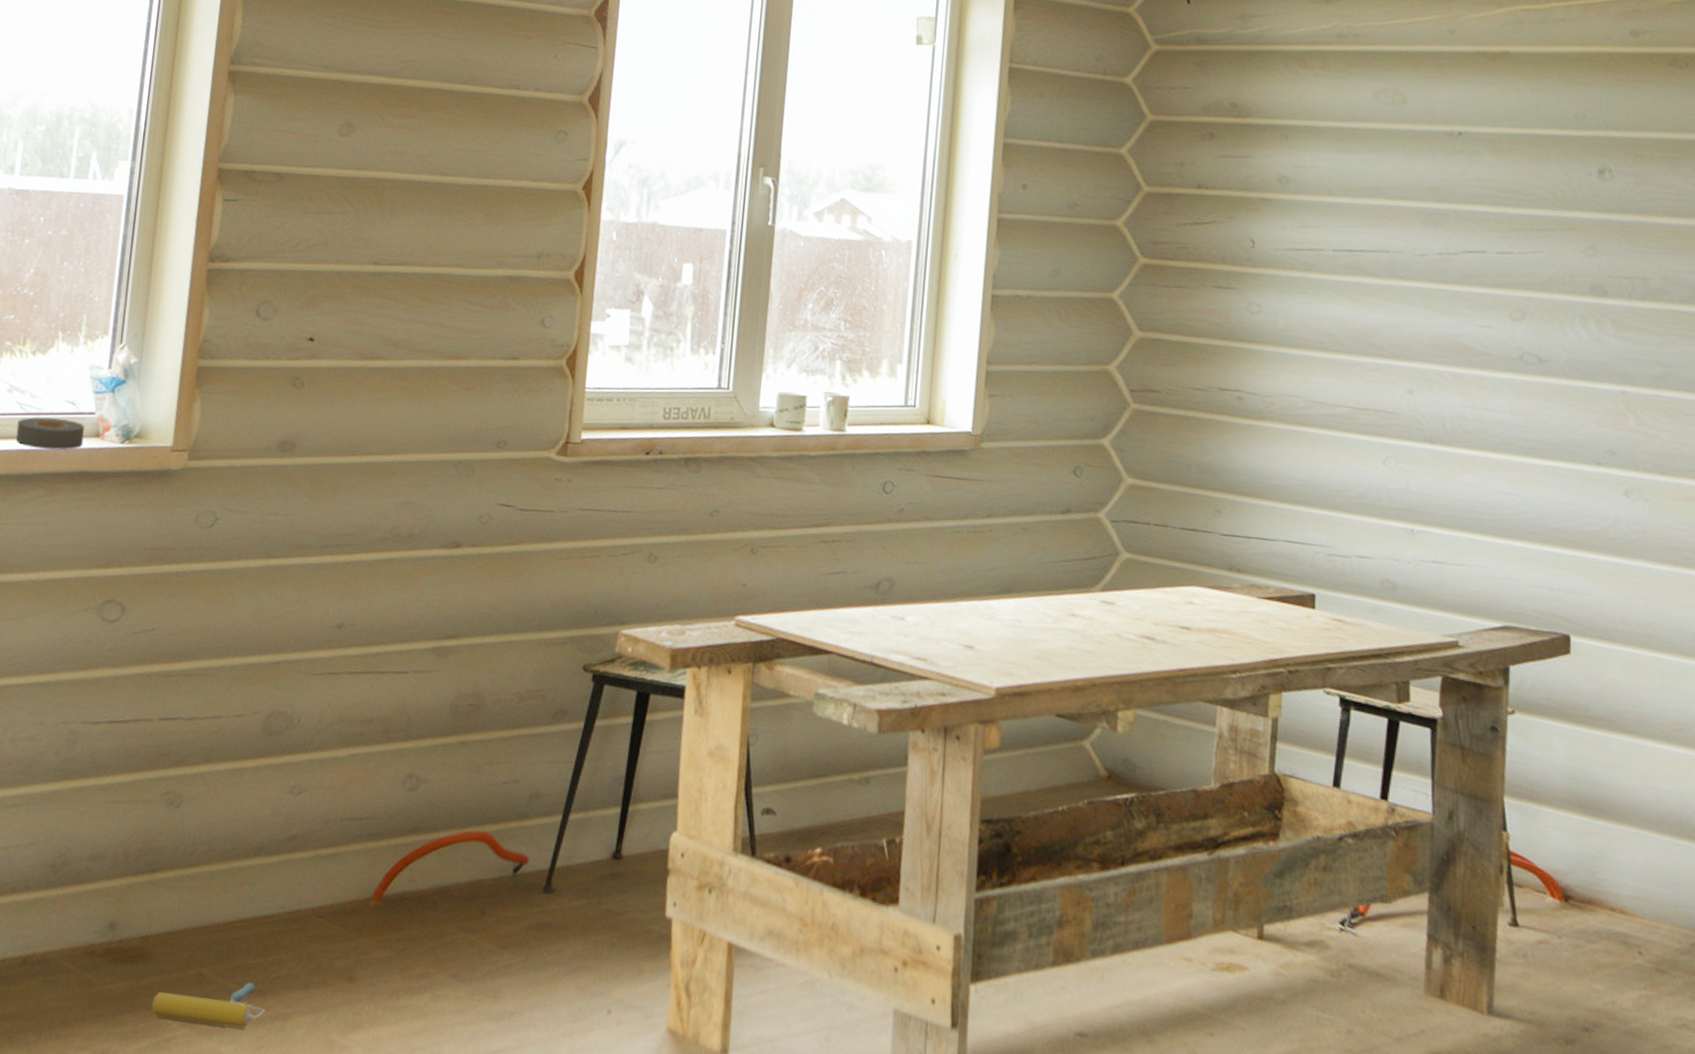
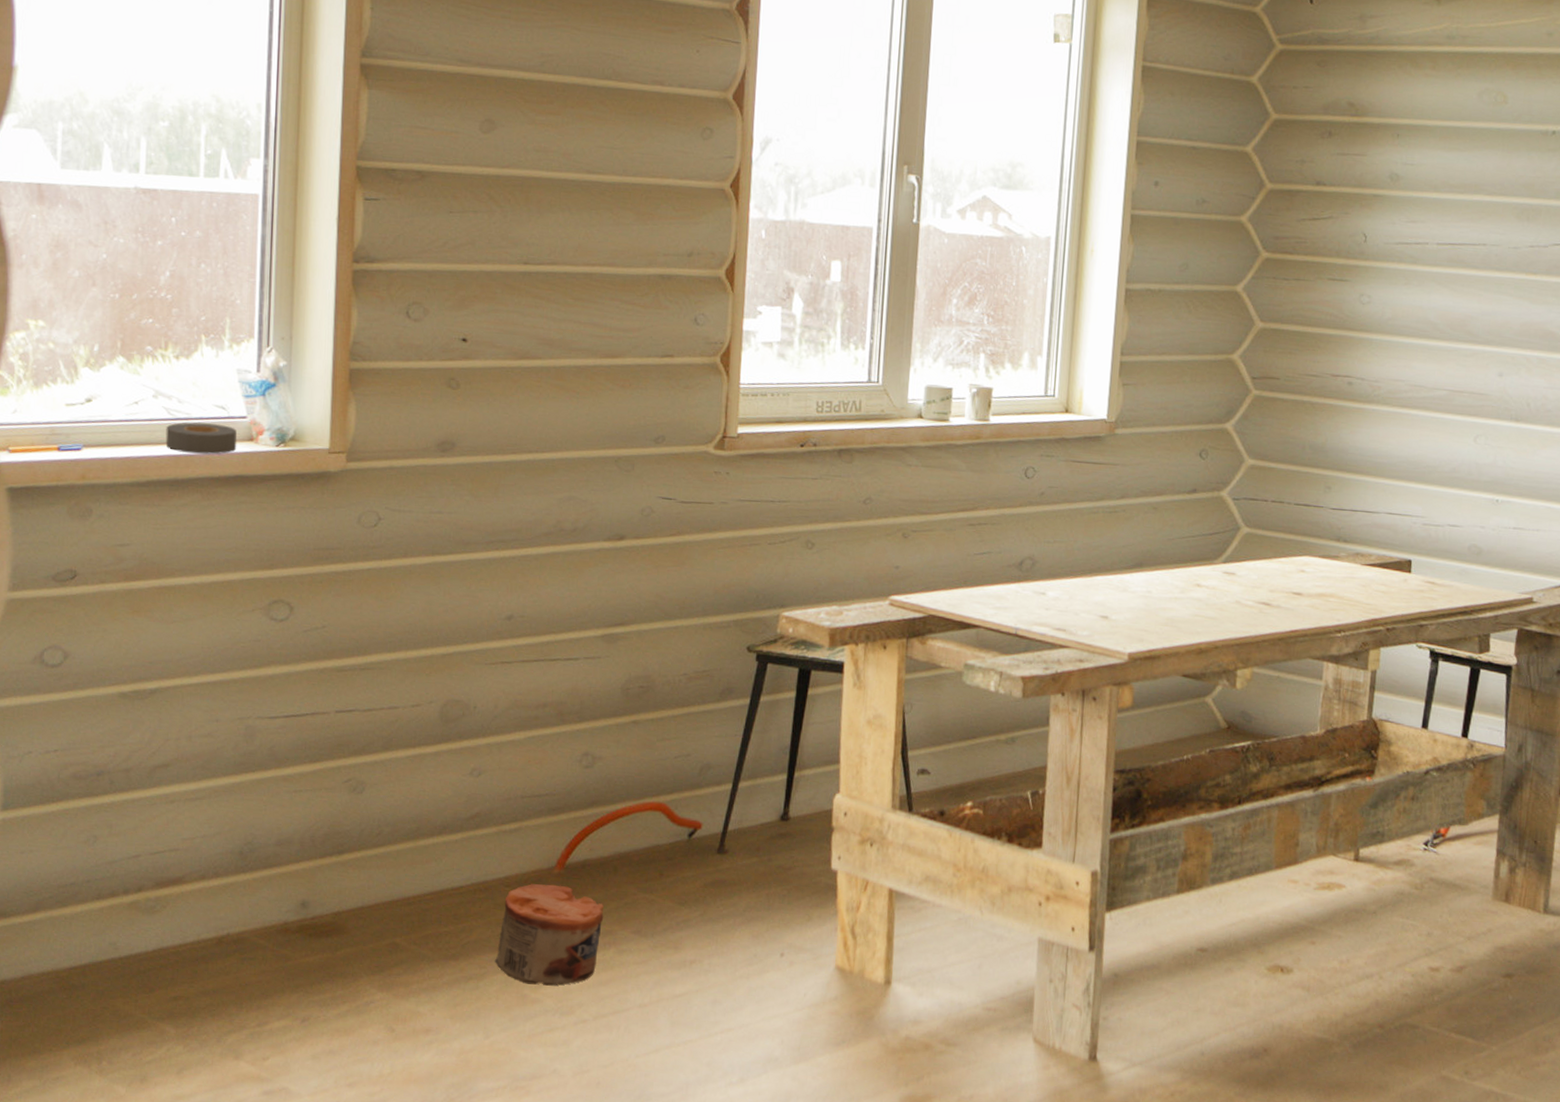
paint roller: present [151,982,266,1029] -> none [348,948,459,990]
can: none [302,915,420,1032] -> present [494,884,604,986]

